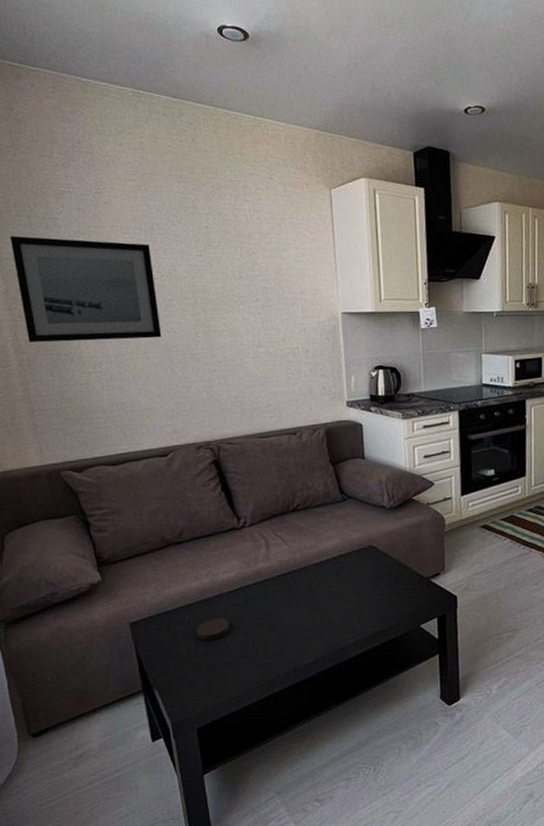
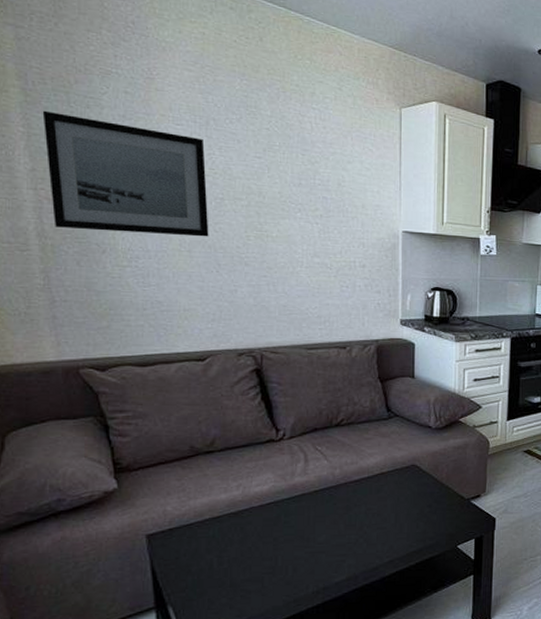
coaster: present [196,617,230,640] -> none [221,532,258,555]

